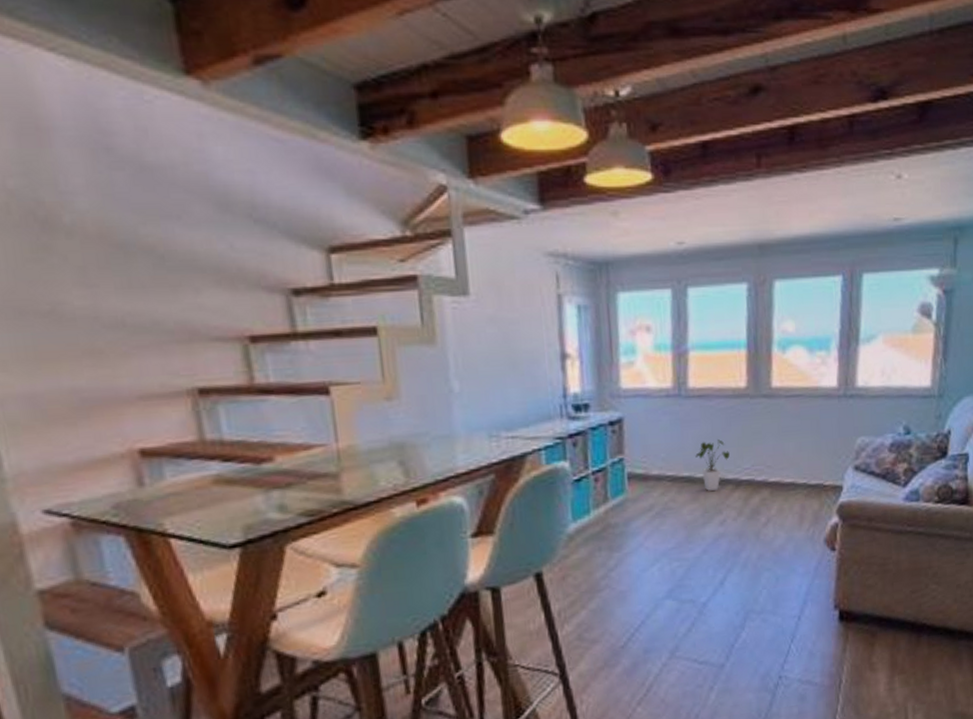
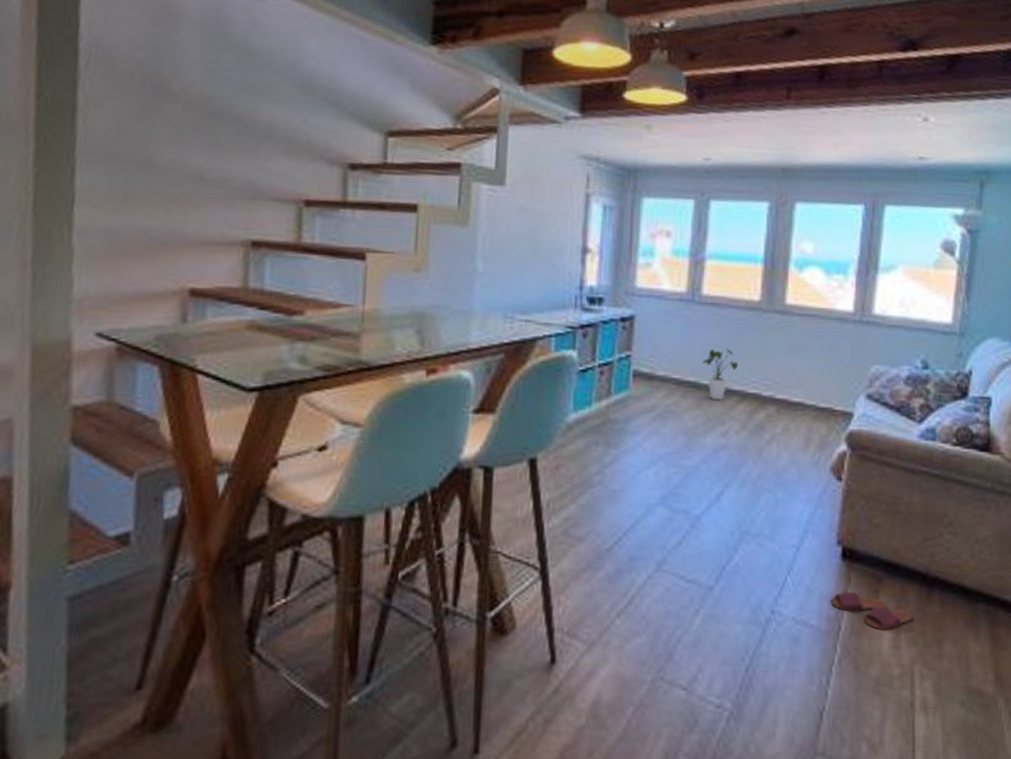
slippers: none [831,648,905,677] -> present [831,592,913,629]

